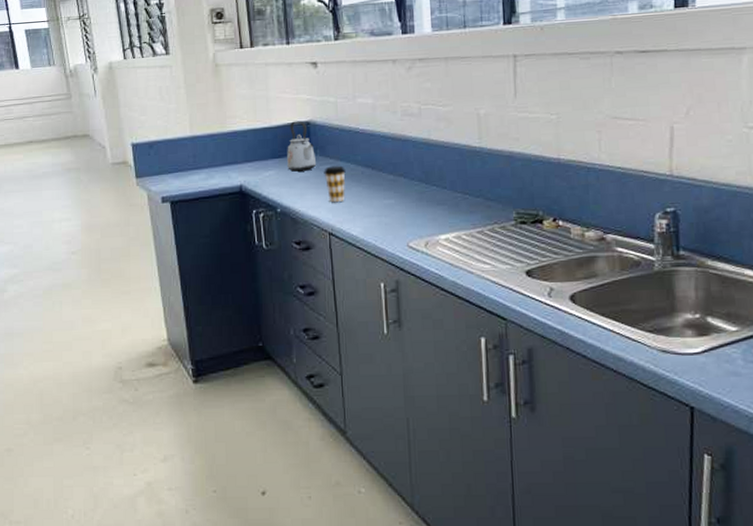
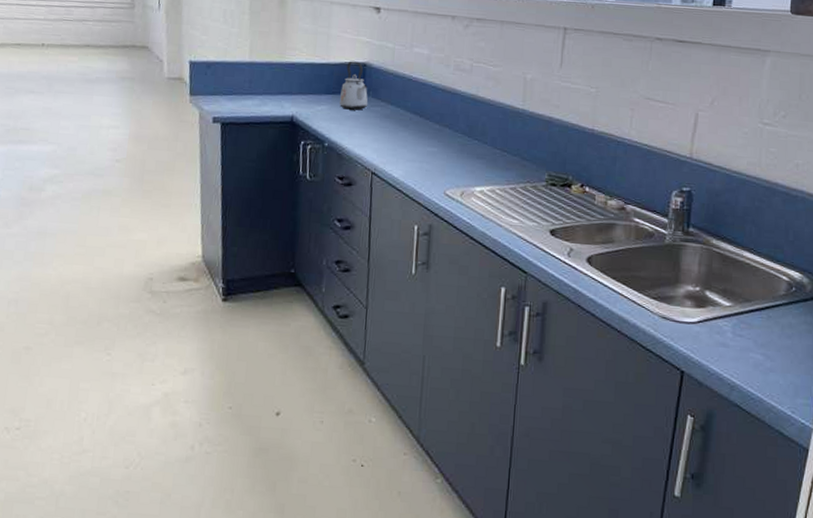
coffee cup: present [324,165,346,203] -> none [374,108,395,145]

